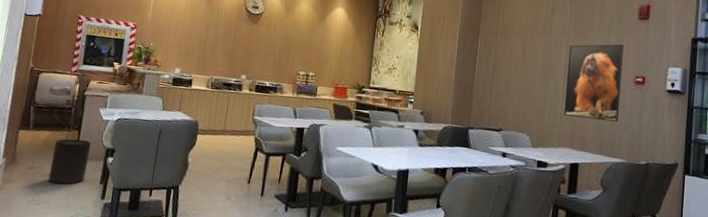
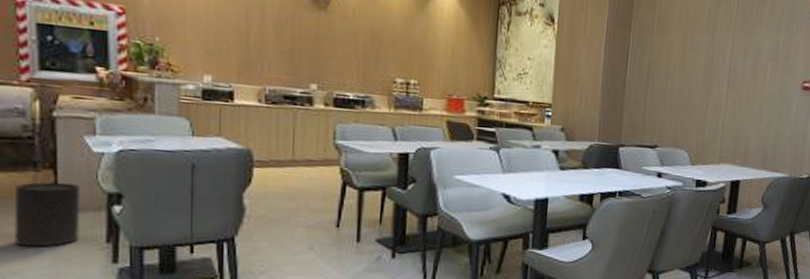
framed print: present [563,44,624,123] -> none [725,43,794,134]

